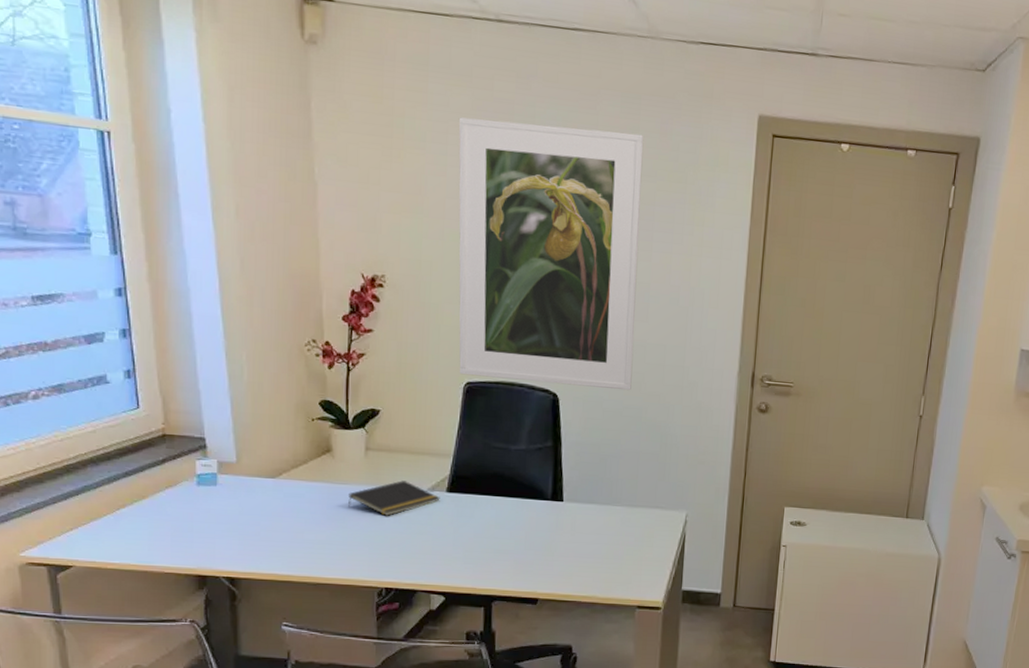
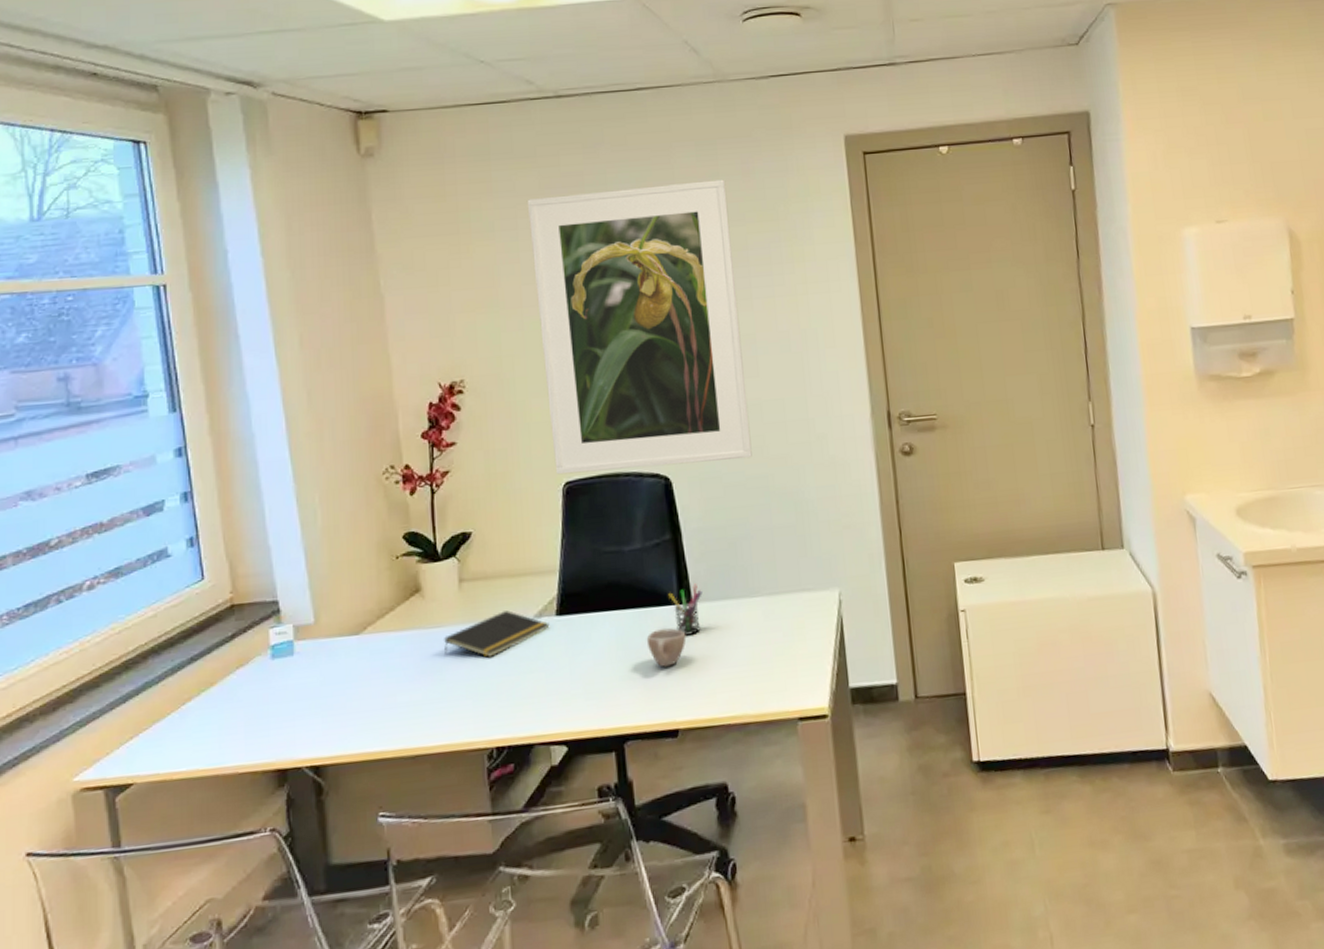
cup: none [520,518,554,549] -> present [646,628,687,667]
pen holder: none [543,486,573,528] -> present [668,583,702,637]

